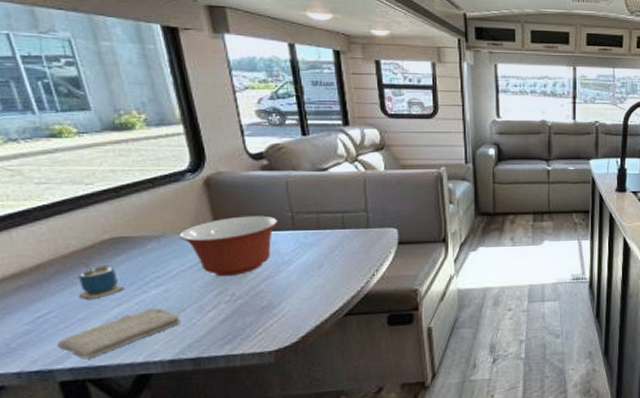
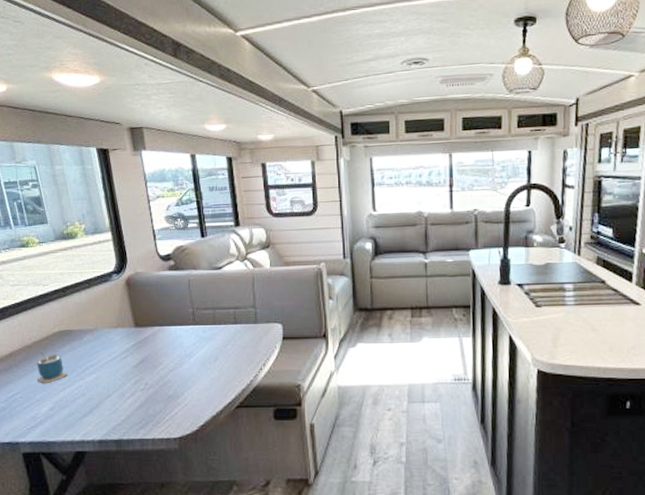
washcloth: present [57,307,181,359] -> none [22,392,107,435]
mixing bowl: present [179,215,278,277] -> none [107,311,182,367]

